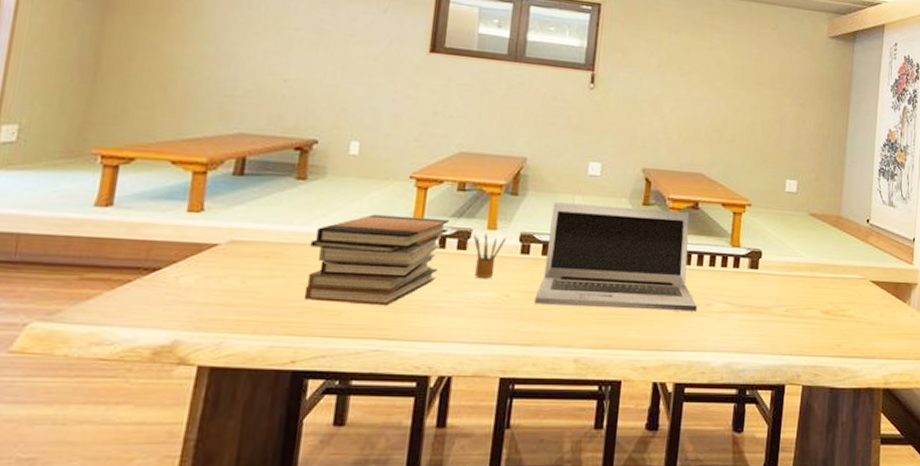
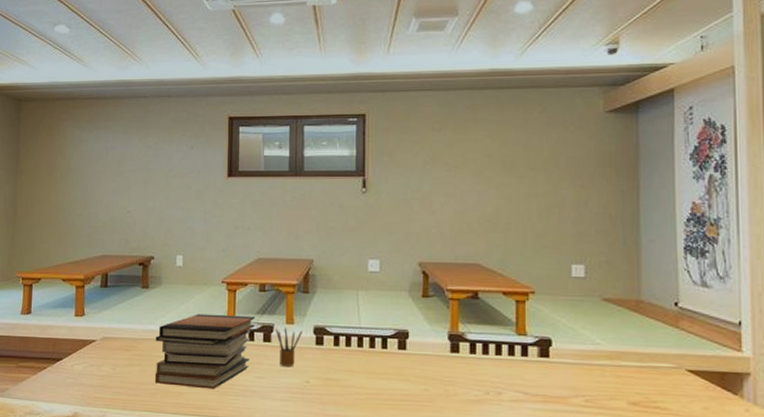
laptop: present [535,202,697,312] -> none [332,298,487,400]

